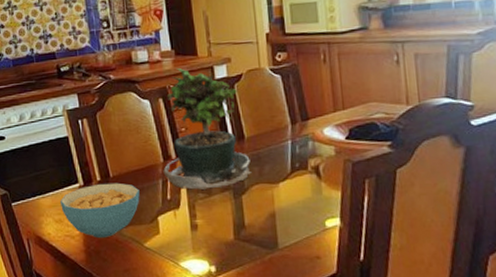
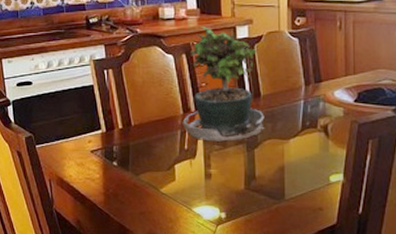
cereal bowl: present [60,182,140,239] -> none [83,131,159,183]

